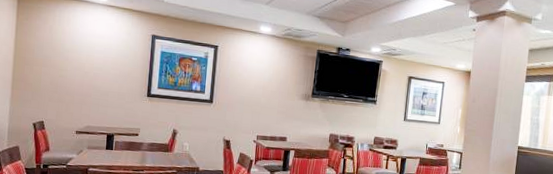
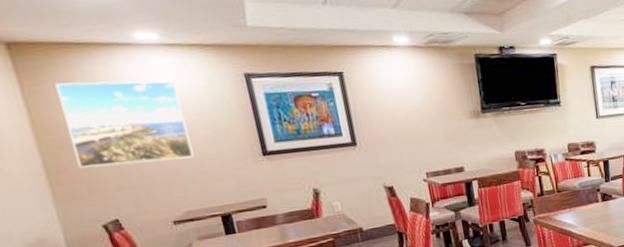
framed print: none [33,20,107,88] -> present [55,80,194,168]

